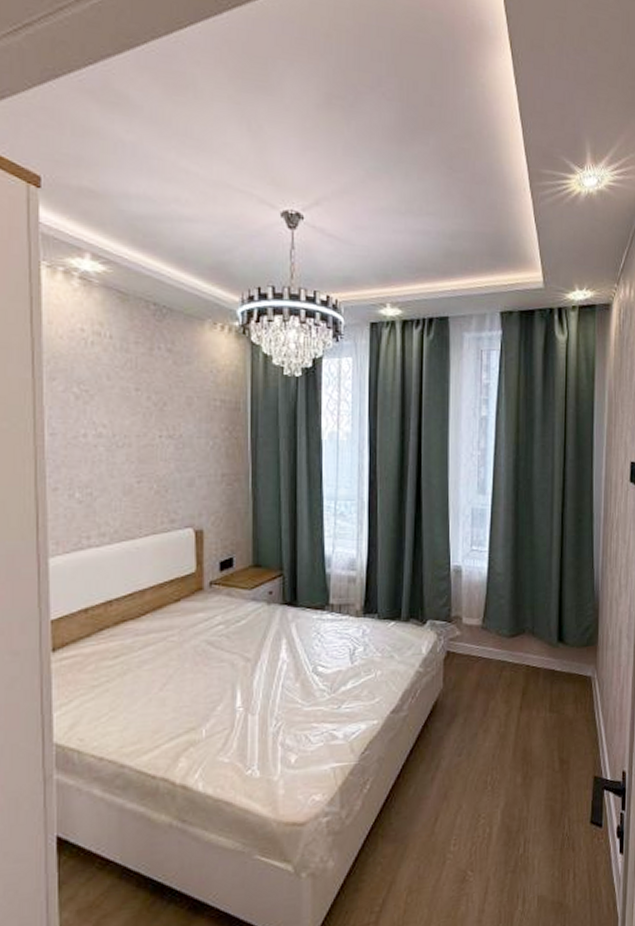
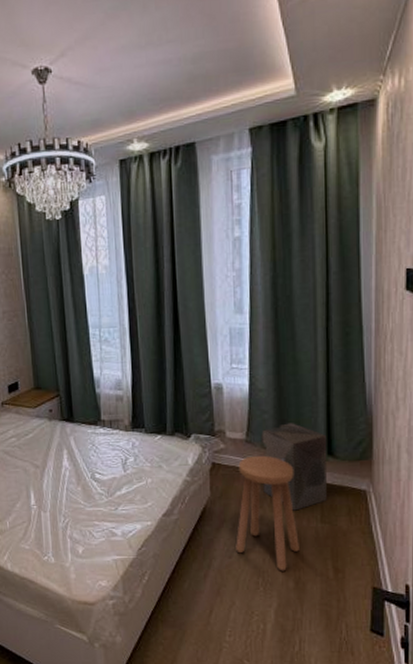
stool: none [466,642,528,767] -> present [236,455,299,571]
storage bin: none [496,608,558,701] -> present [260,423,328,511]

